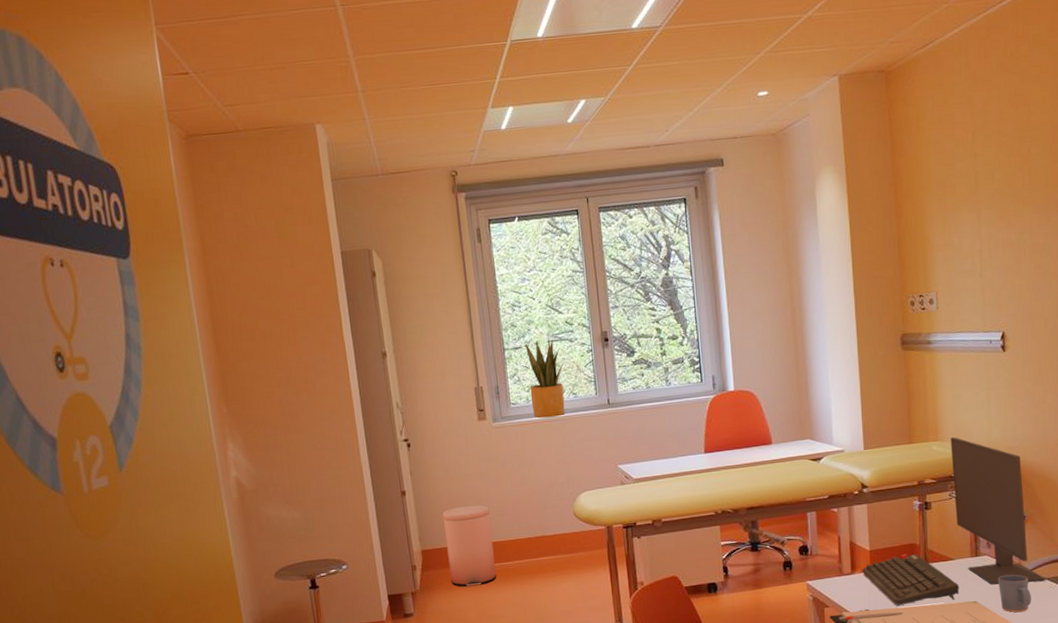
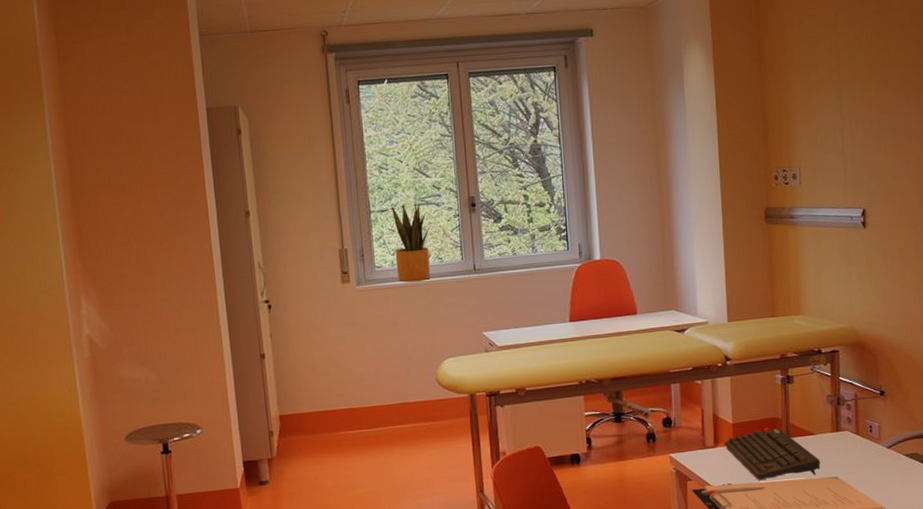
pedal bin: present [442,504,497,587] -> none [302,369,357,454]
computer monitor: present [950,437,1046,585] -> none [812,311,905,461]
mug: present [997,574,1031,613] -> none [858,449,891,489]

